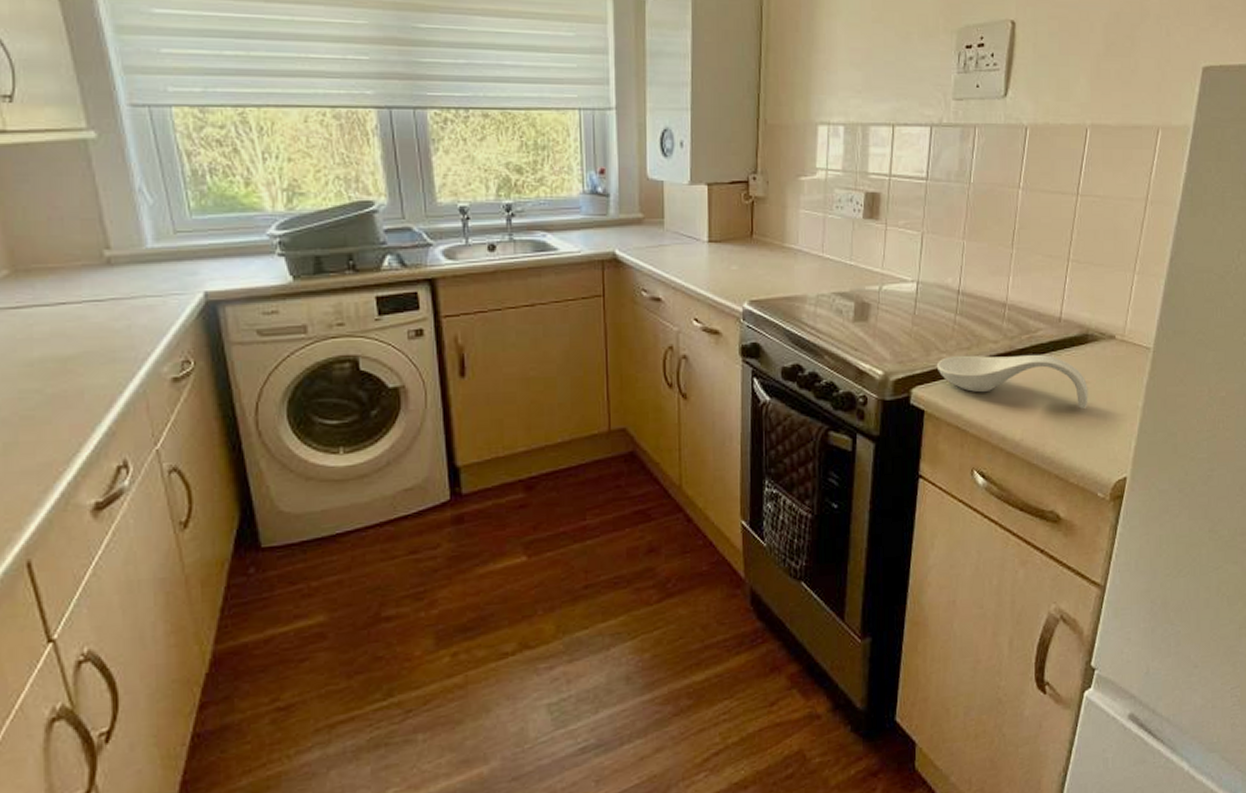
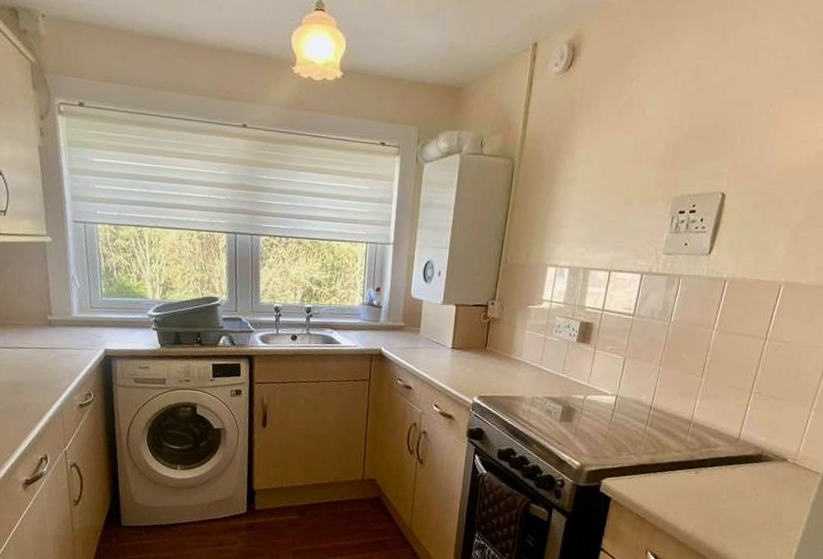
spoon rest: present [936,354,1088,410] -> none [625,458,758,516]

